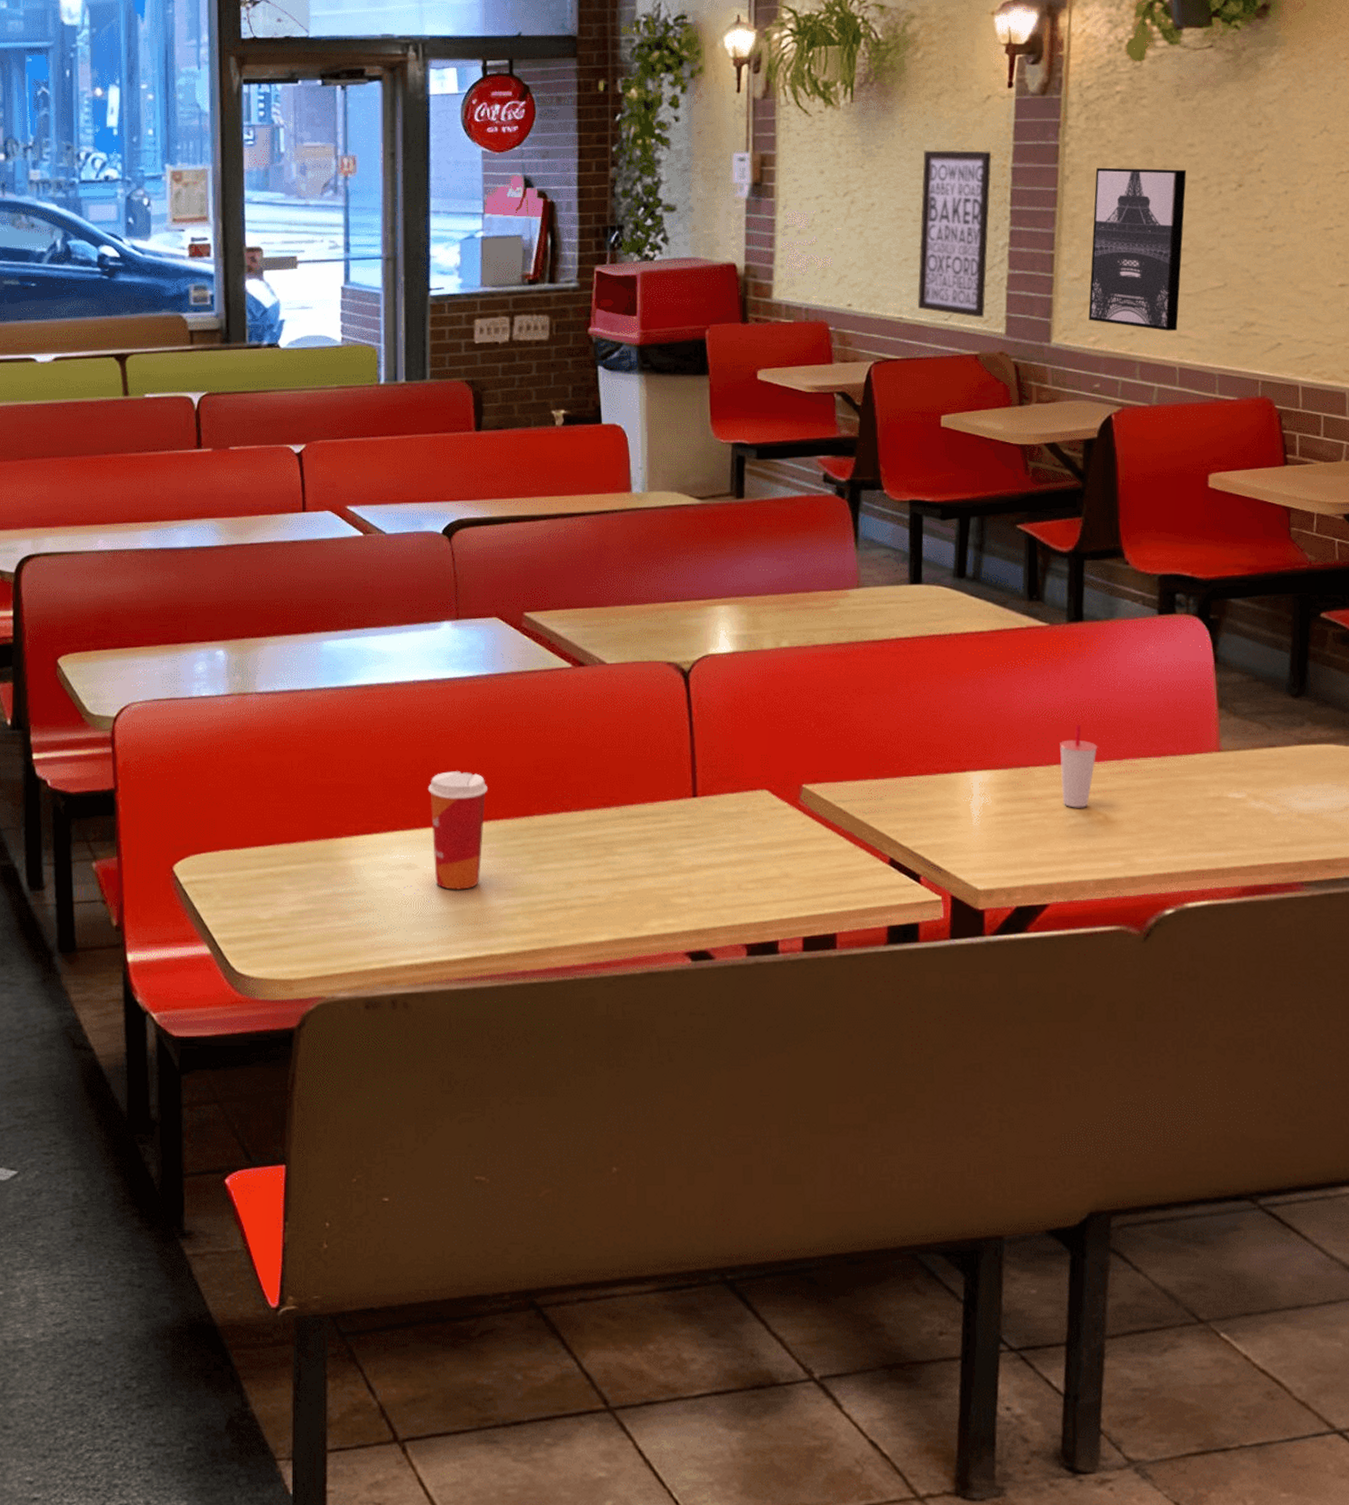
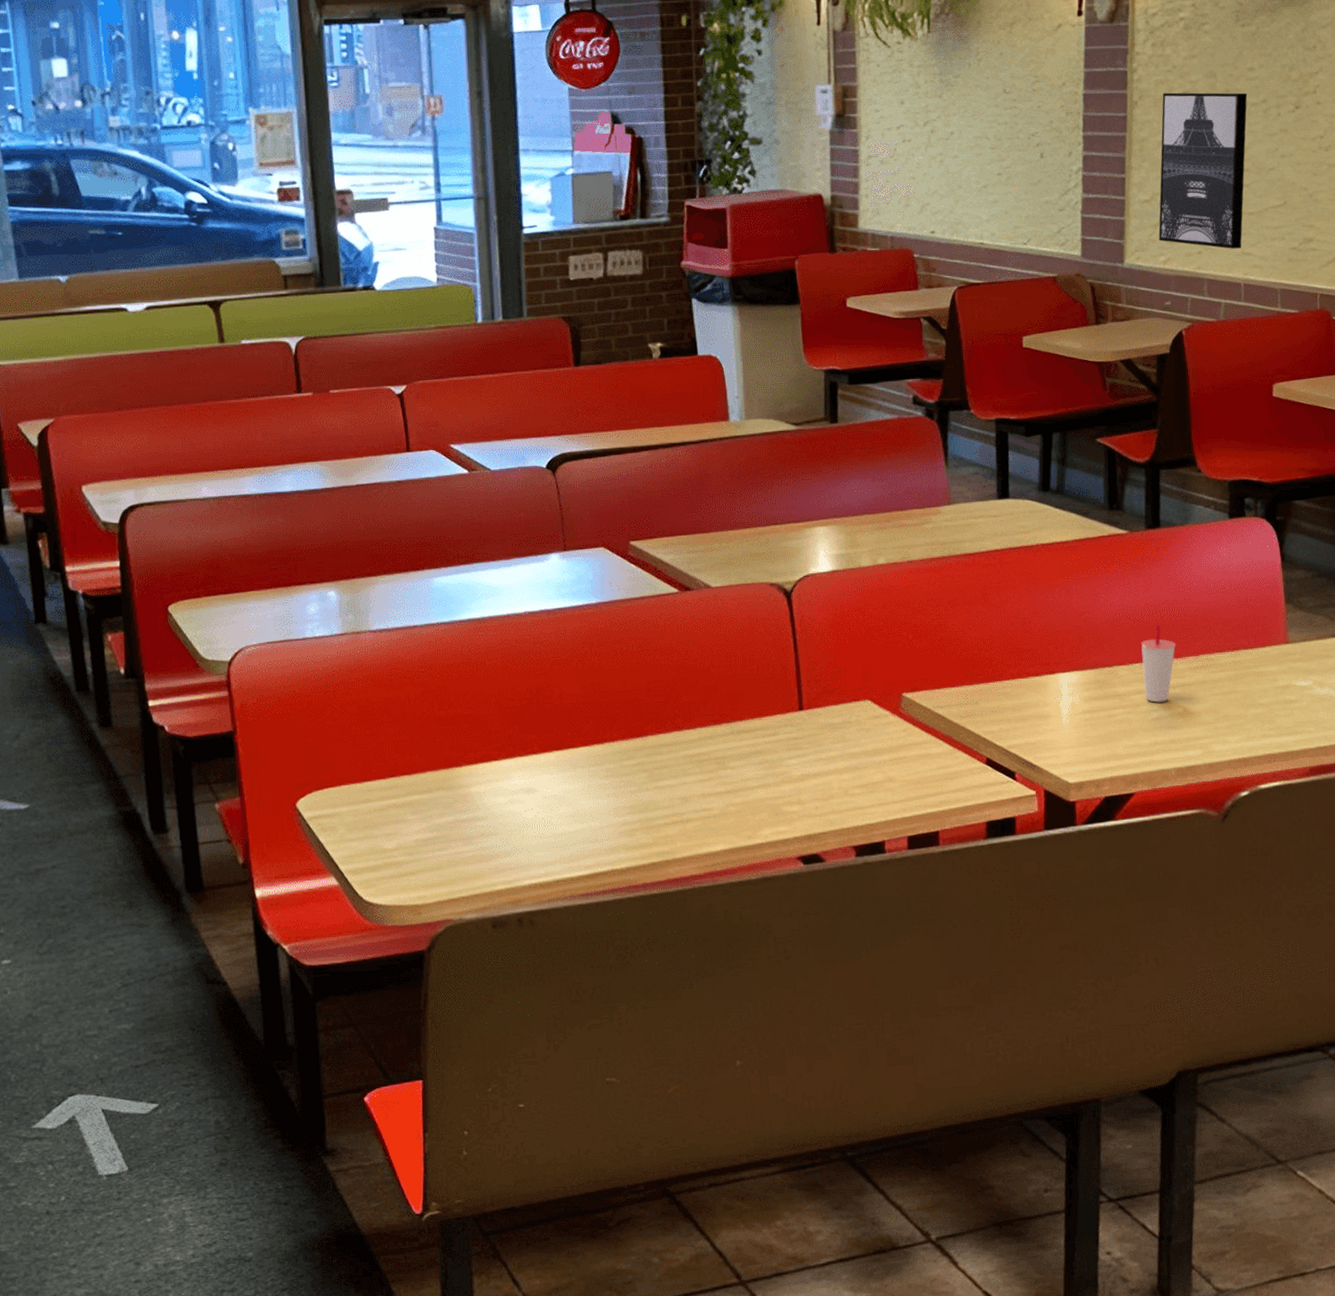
paper cup: present [427,771,487,890] -> none [543,697,602,811]
wall art: present [917,150,992,318] -> none [997,78,1064,241]

